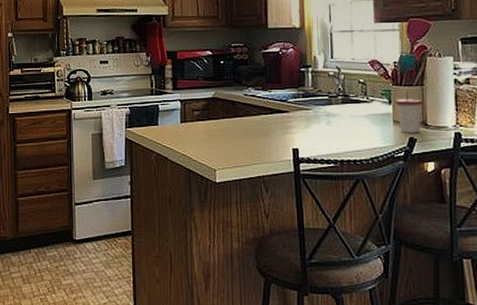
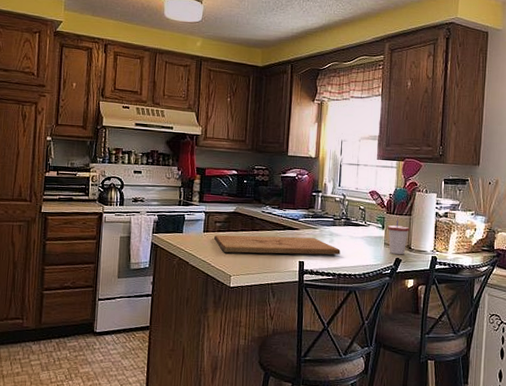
cutting board: none [193,120,341,144] -> present [214,234,340,255]

